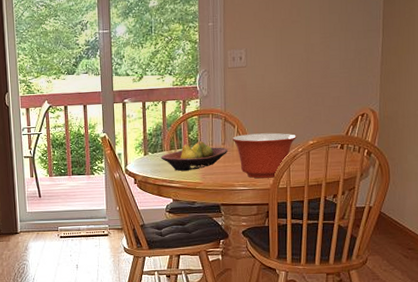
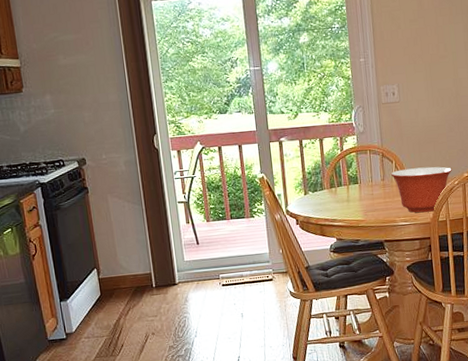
fruit bowl: present [161,141,228,171] -> none [322,178,388,209]

